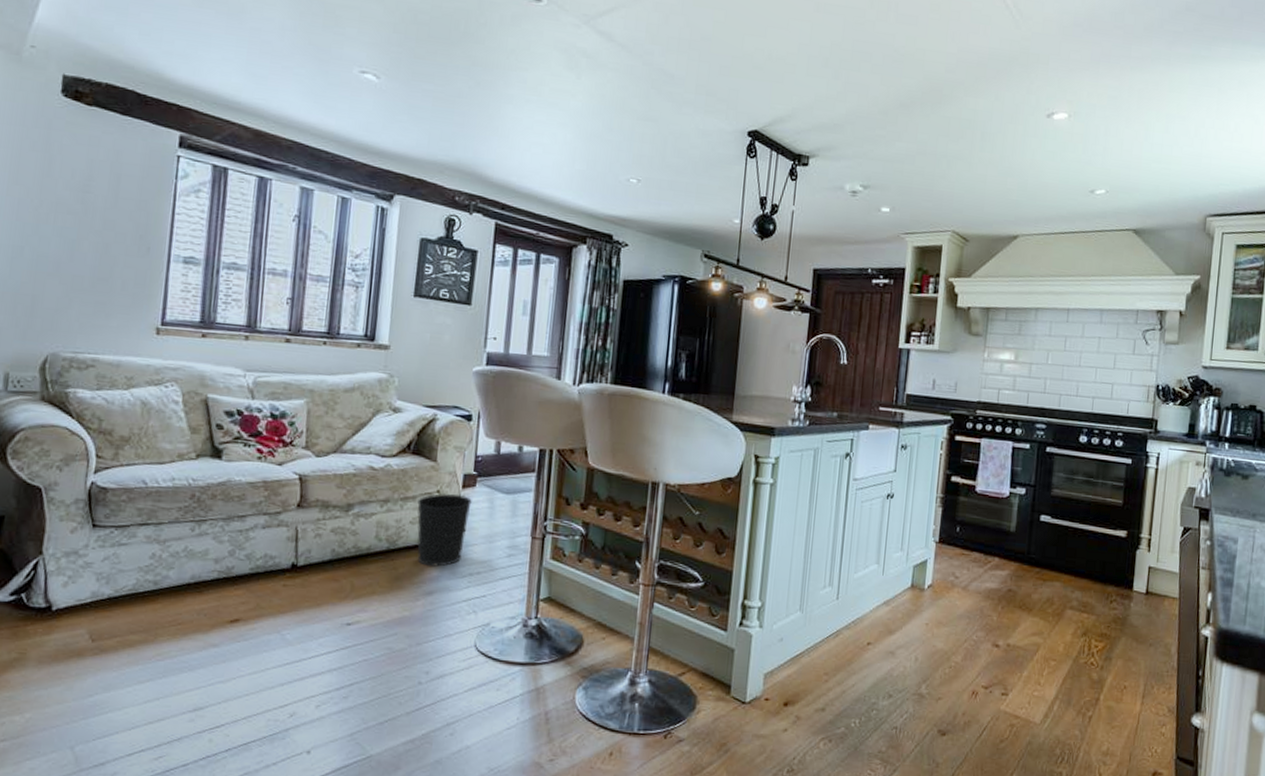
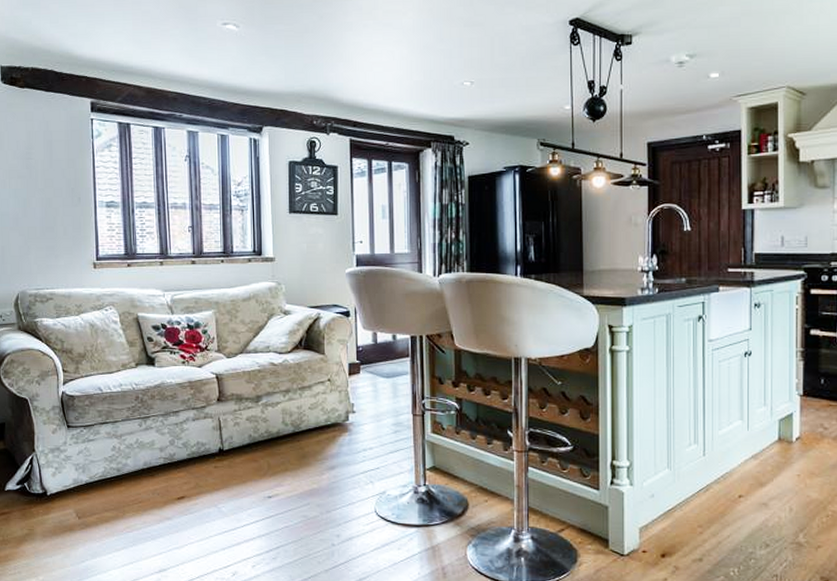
wastebasket: present [417,493,472,567] -> none [313,382,358,445]

